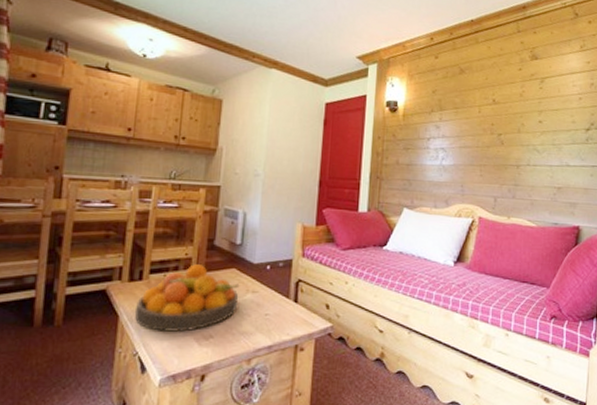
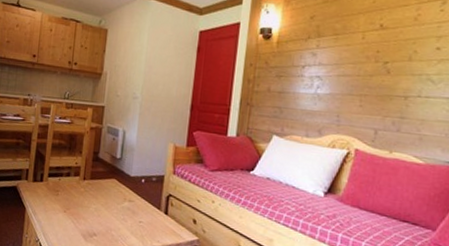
fruit bowl: present [135,264,240,332] -> none [37,172,119,228]

